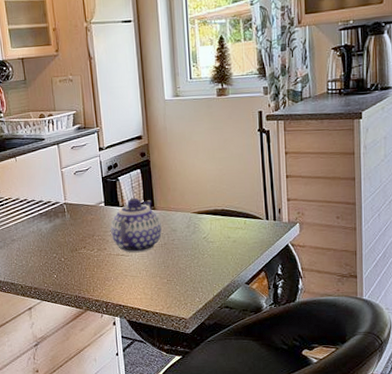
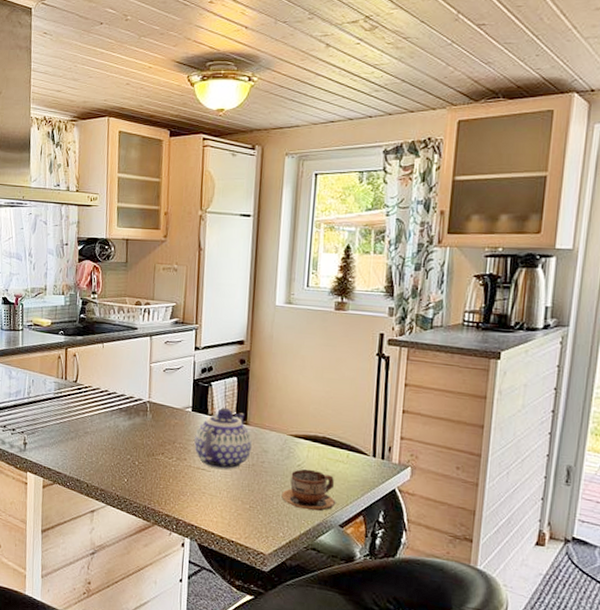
cup: none [193,239,240,275] -> present [281,468,336,512]

